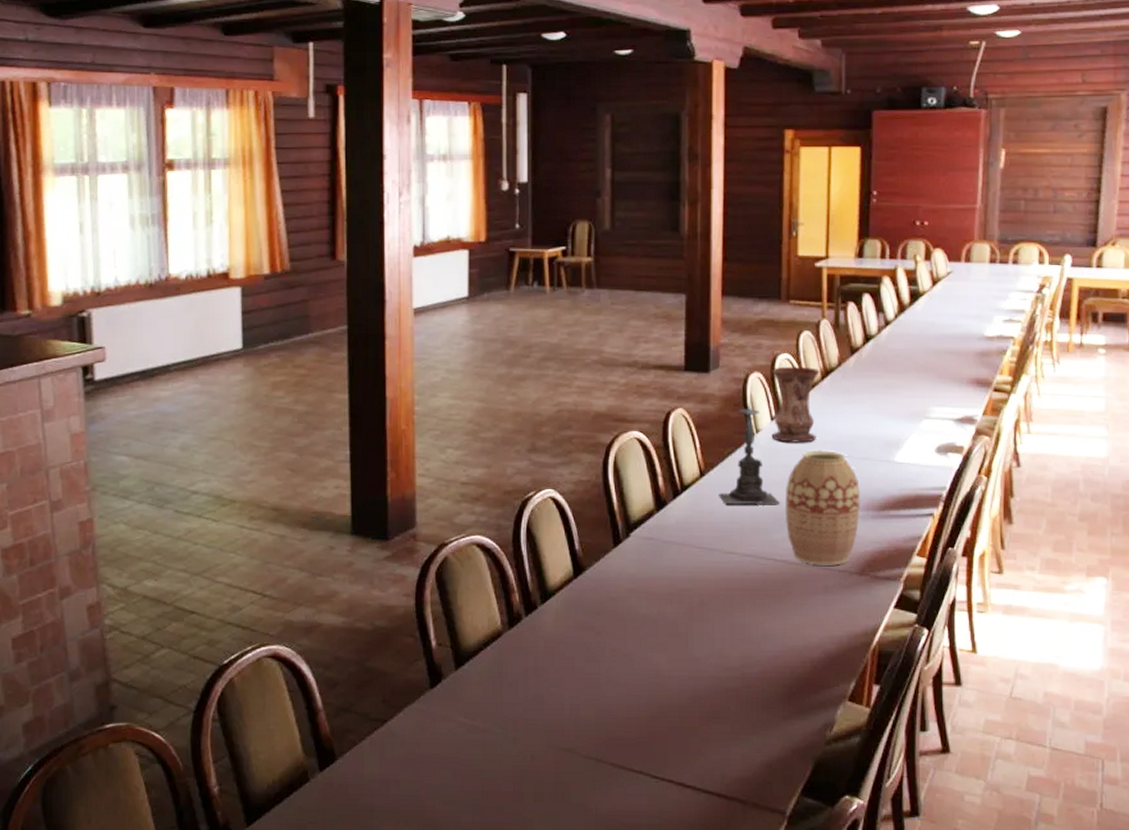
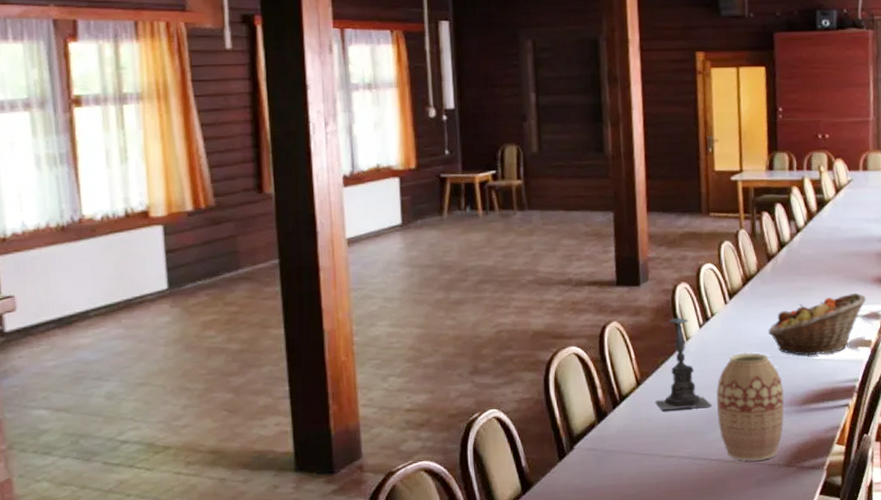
vase: present [771,366,820,443] -> none [697,275,741,348]
fruit basket: none [846,394,960,459] -> present [768,292,866,356]

